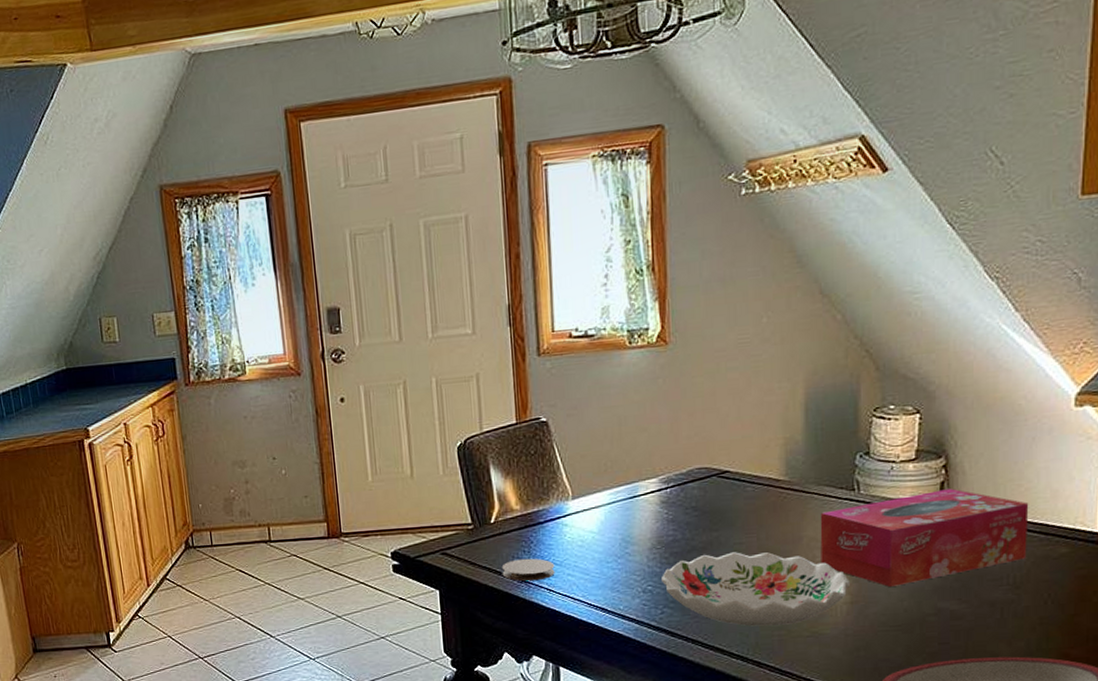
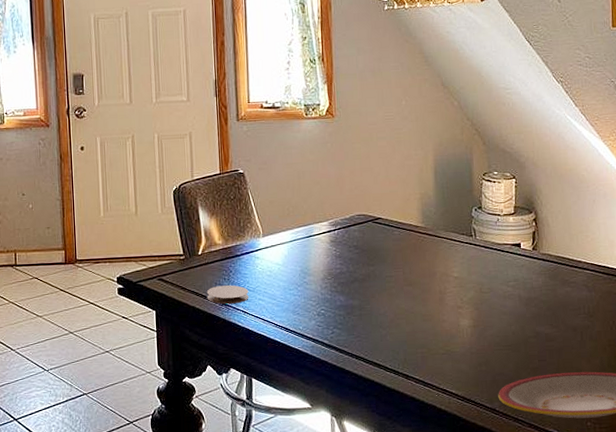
decorative bowl: present [662,552,850,627] -> none [332,283,472,345]
tissue box: present [820,489,1029,588] -> none [448,237,596,315]

